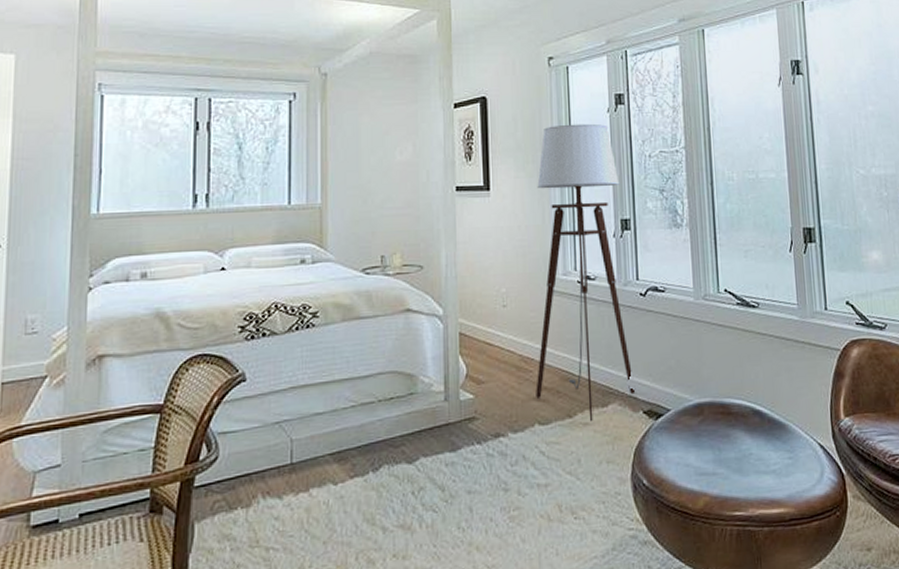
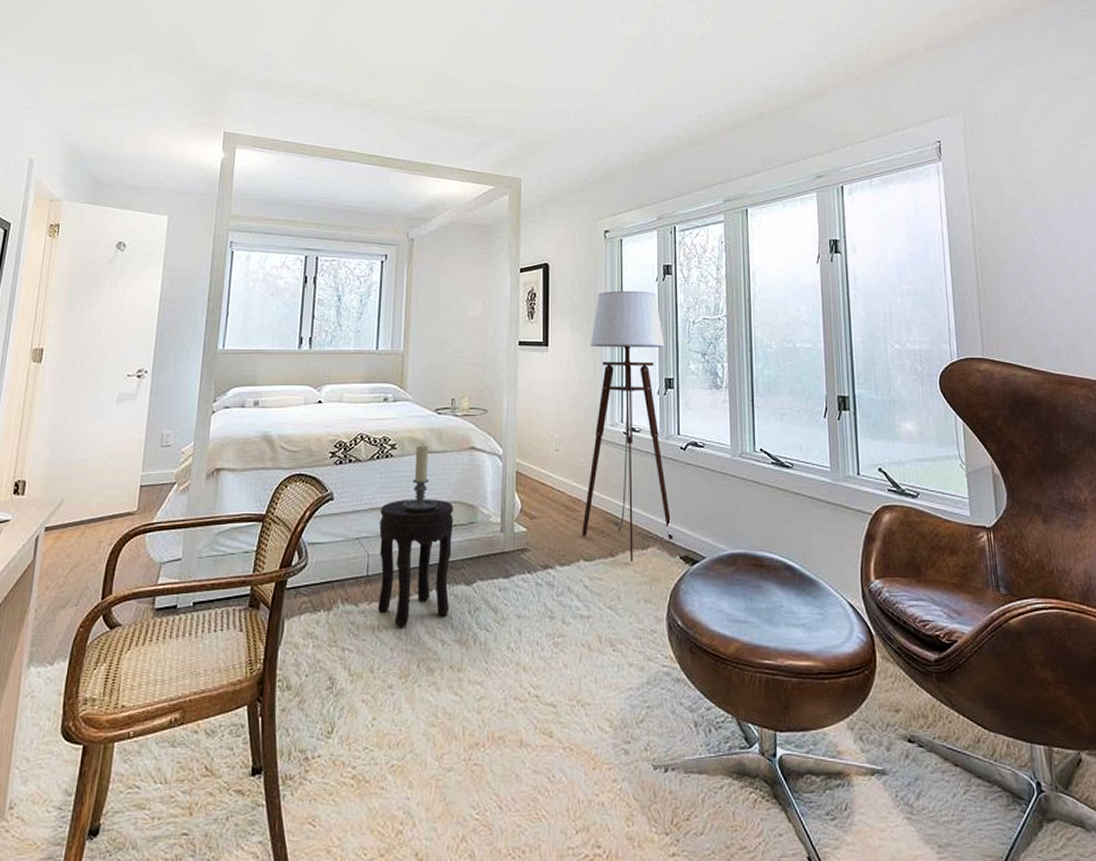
side table: none [303,371,389,518] -> present [377,499,453,627]
candle holder: none [329,310,376,387] -> present [402,445,443,512]

